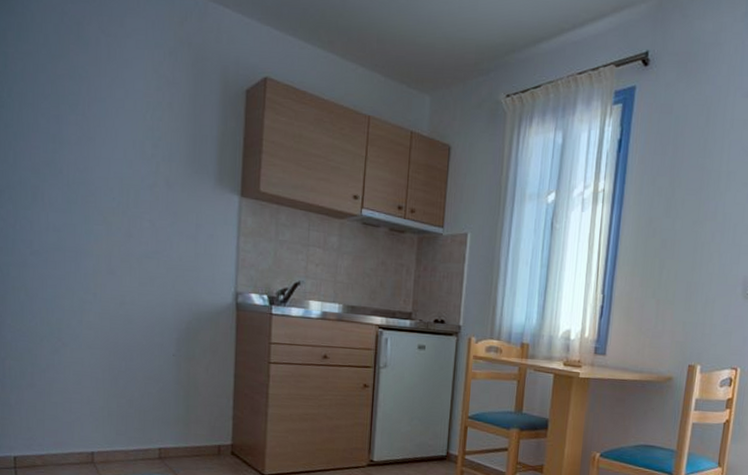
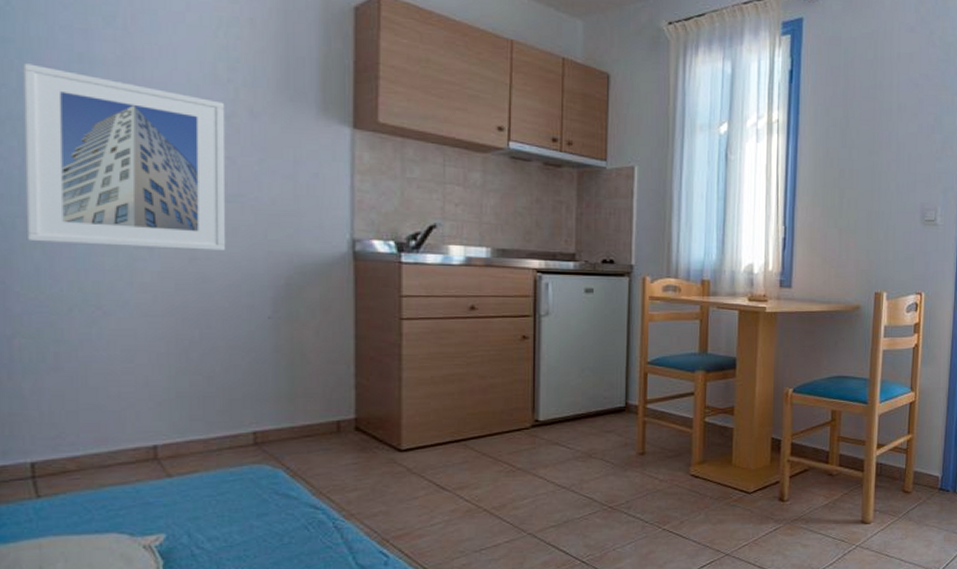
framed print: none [16,144,149,298] -> present [23,63,226,251]

